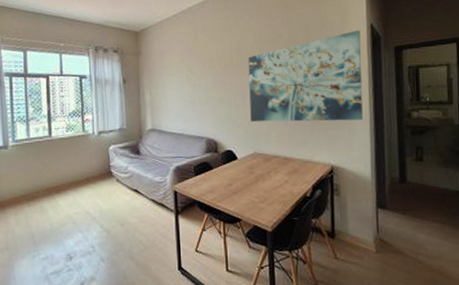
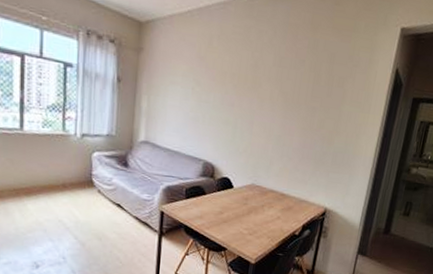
wall art: present [248,30,363,122] -> none [254,72,385,168]

